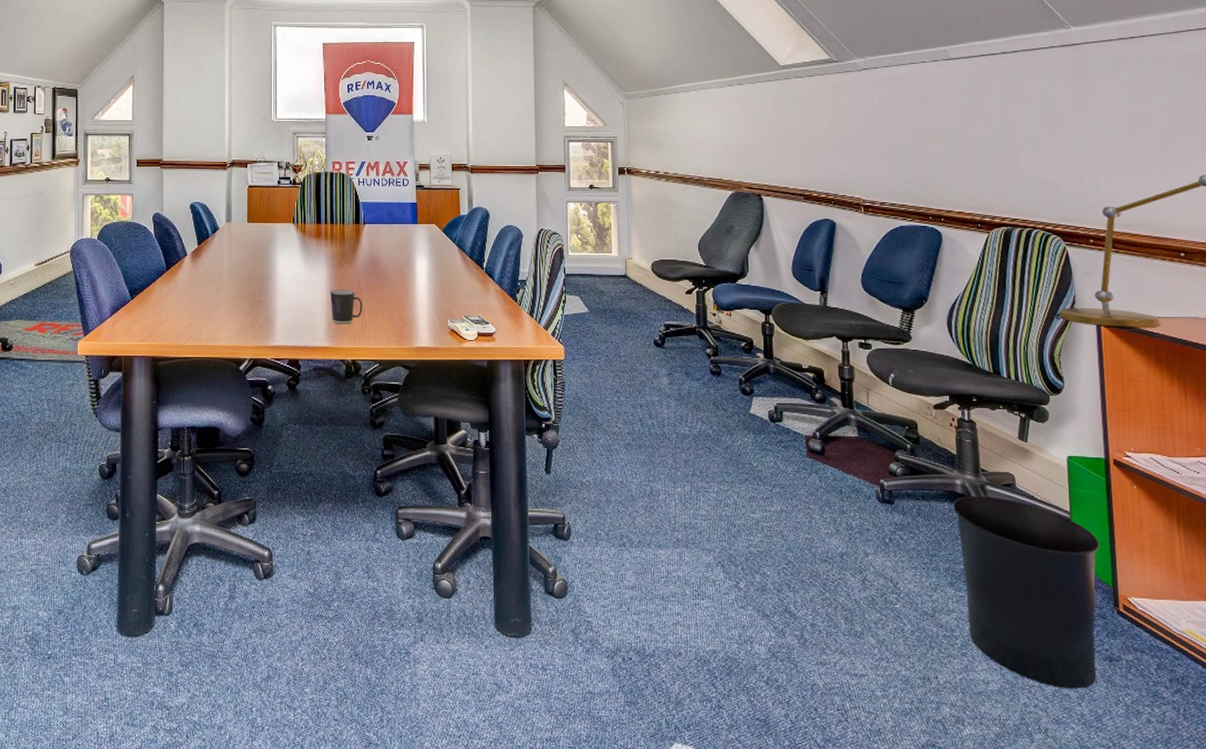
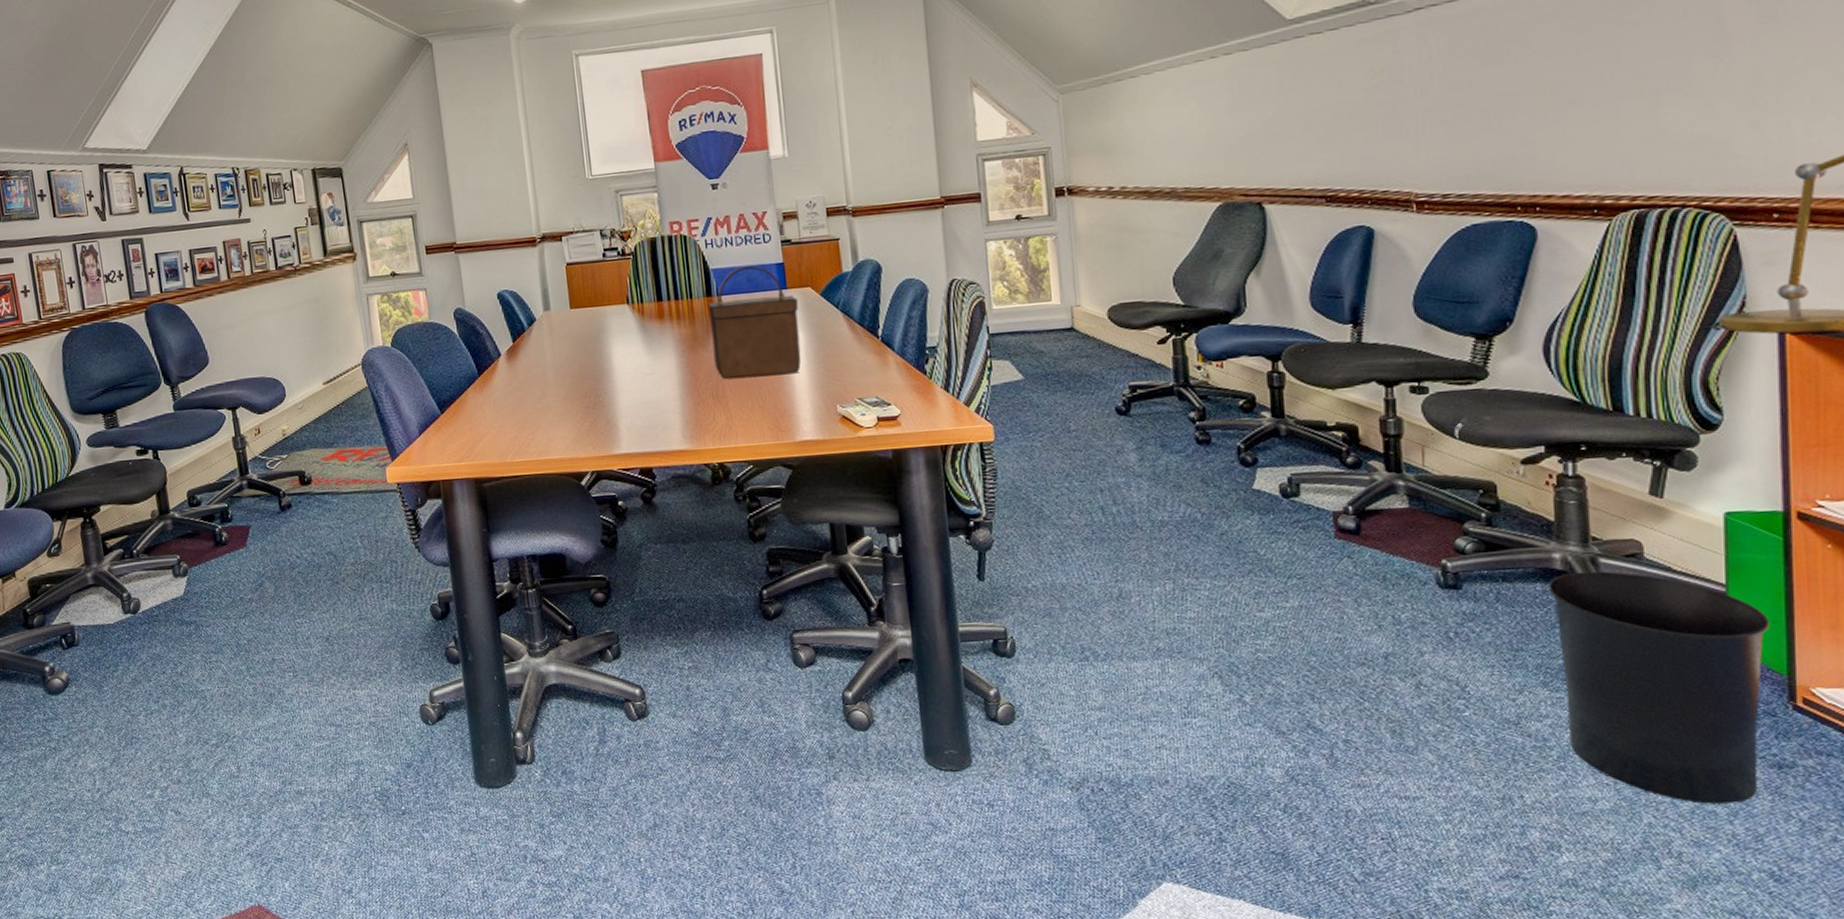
mug: present [329,290,363,324] -> none [682,378,726,422]
handbag: none [356,203,425,292] -> present [708,265,802,379]

